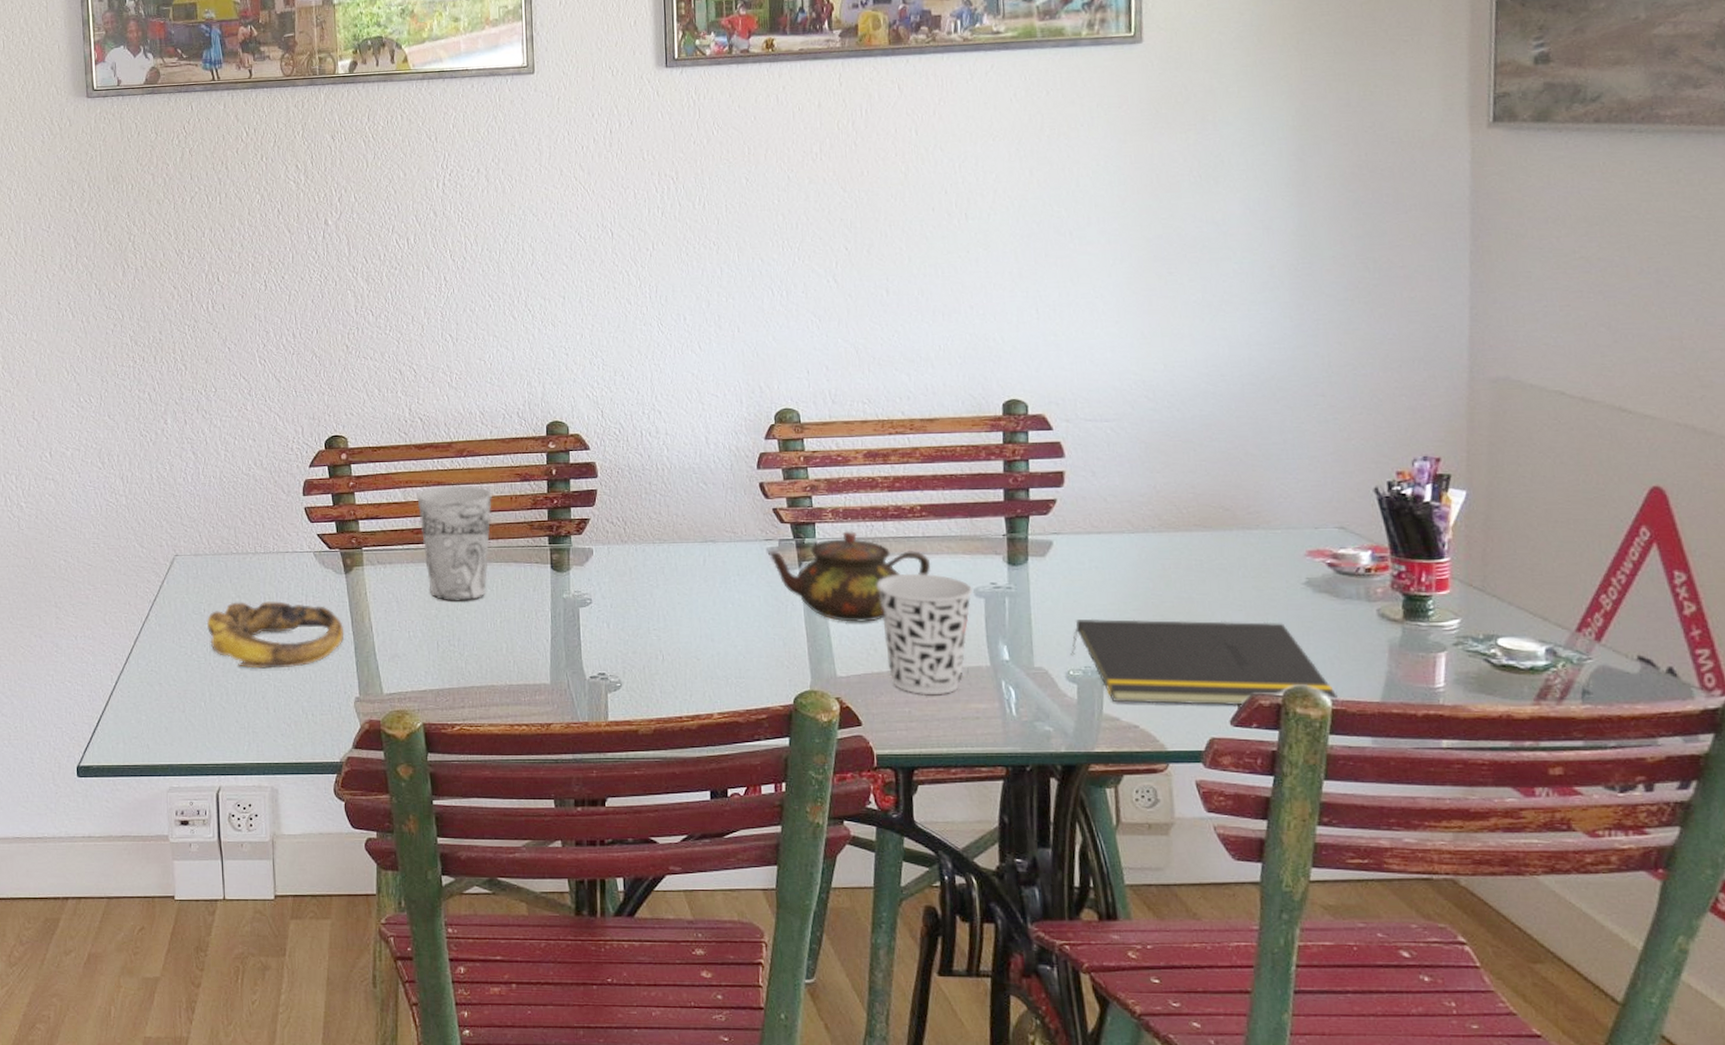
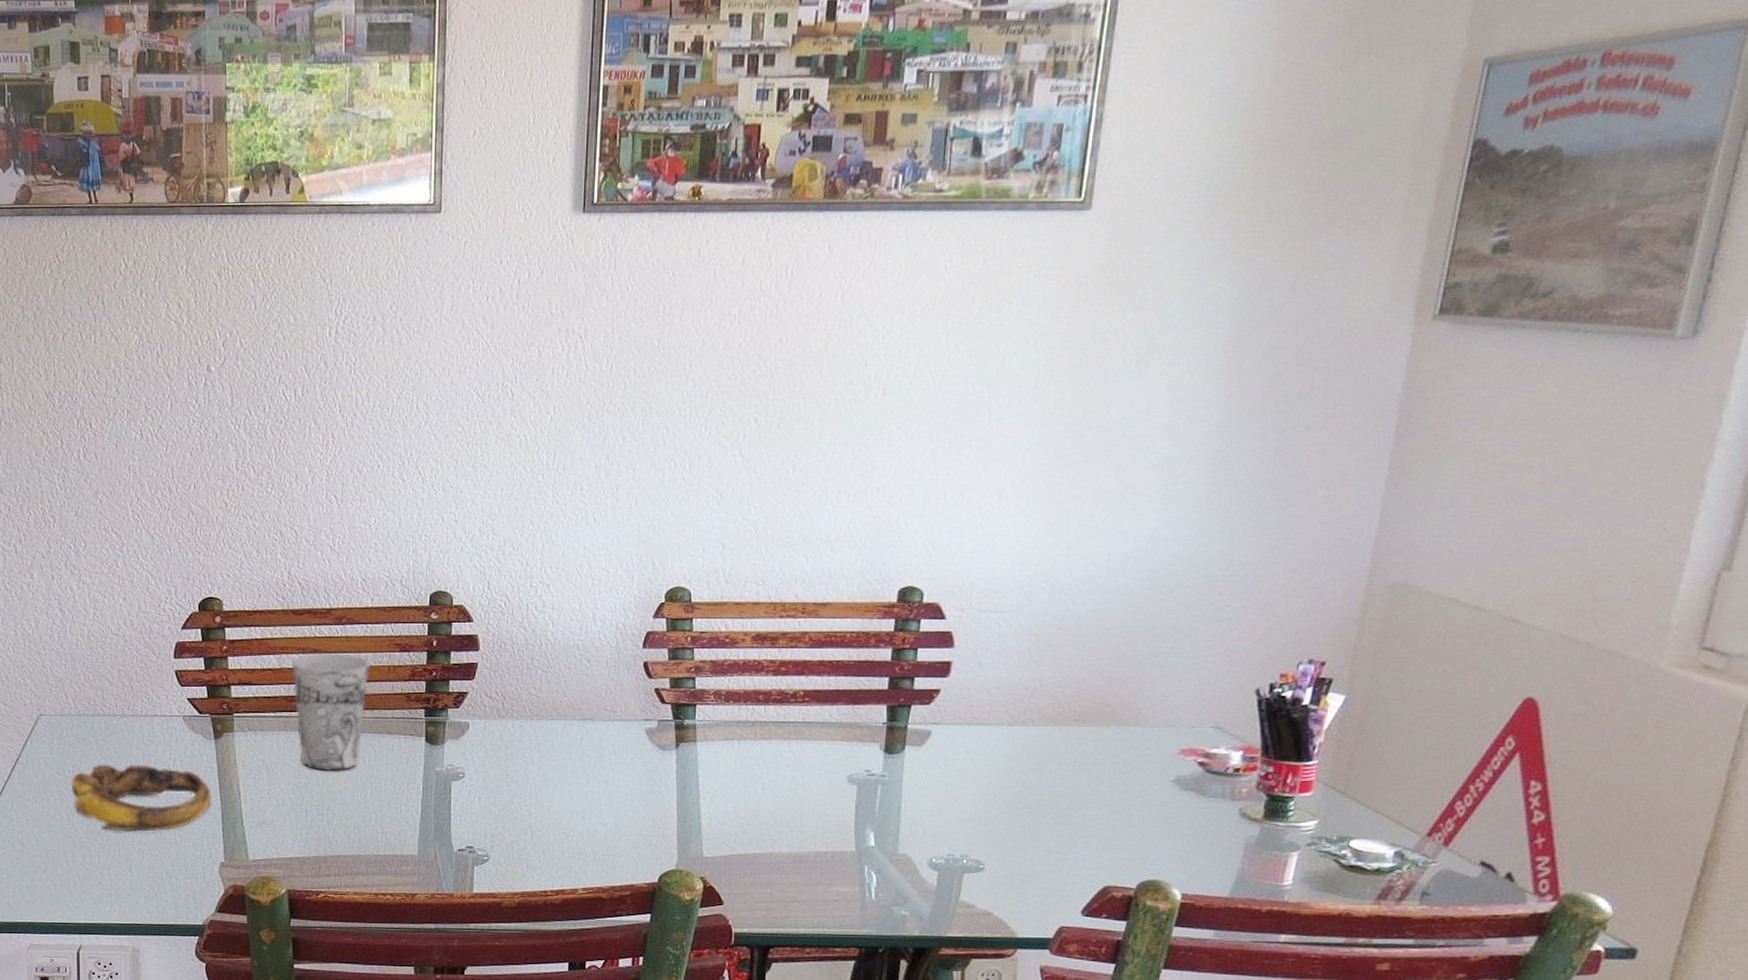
teapot: present [768,531,931,622] -> none [646,714,808,805]
cup: present [876,574,973,696] -> none [751,759,846,878]
notepad: present [1071,618,1338,706] -> none [935,808,1188,897]

